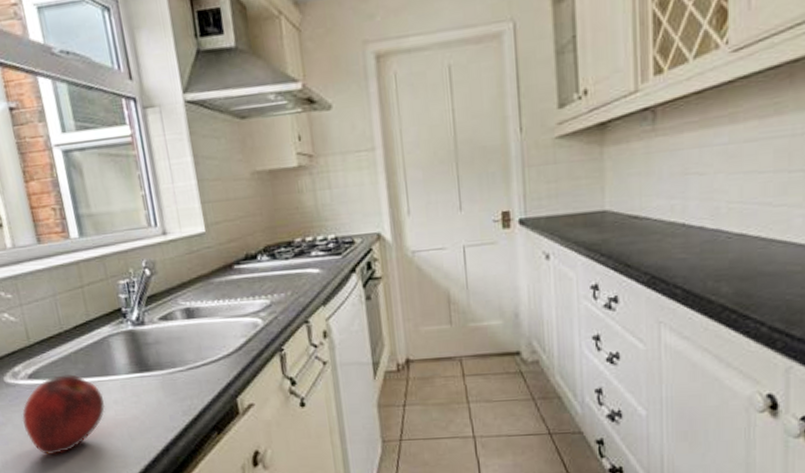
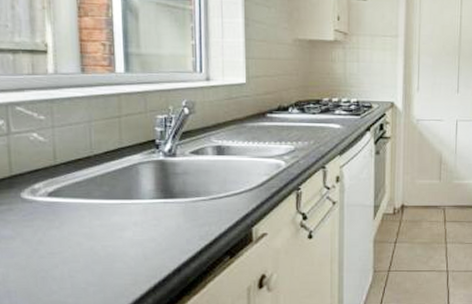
apple: present [22,374,106,456] -> none [33,195,124,271]

